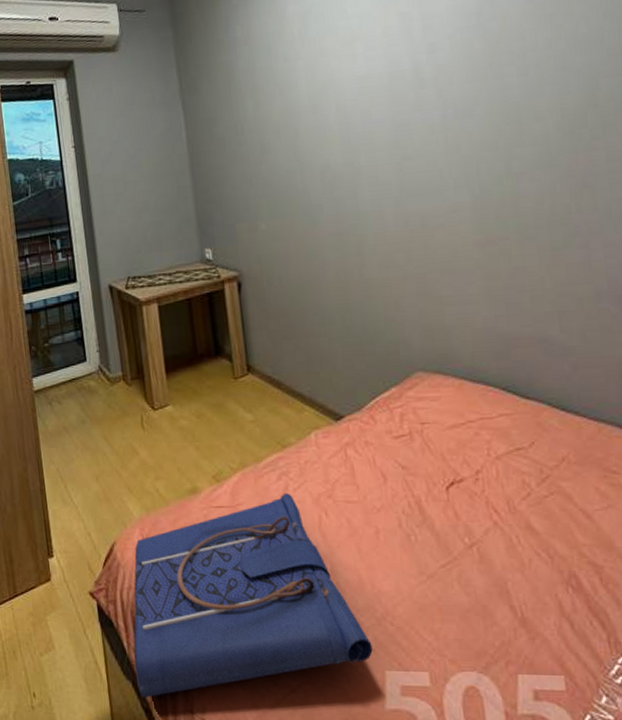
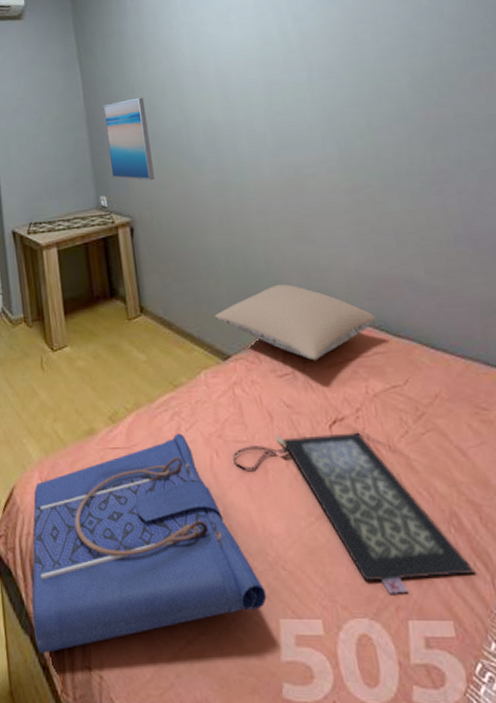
wall art: none [209,139,265,232] -> present [103,97,155,181]
pillow: none [327,342,503,422] -> present [215,284,376,361]
clutch bag: none [342,494,592,651] -> present [233,432,476,596]

